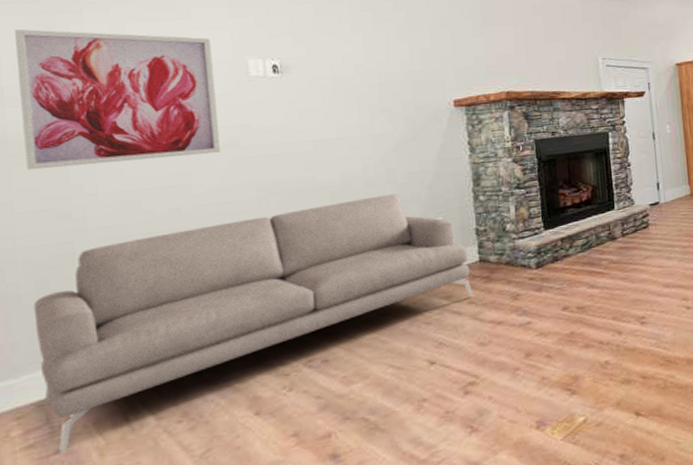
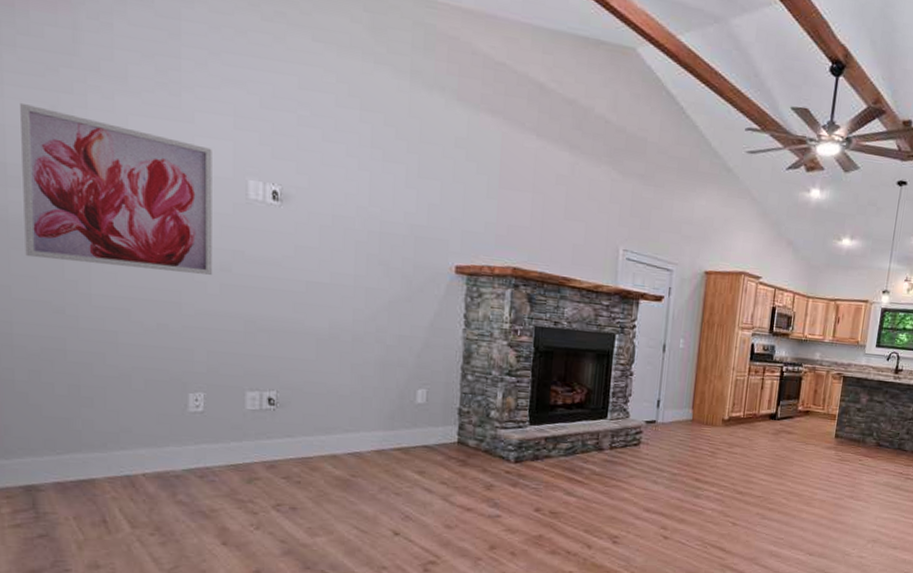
sofa: present [33,194,473,454] -> none [25,348,447,538]

